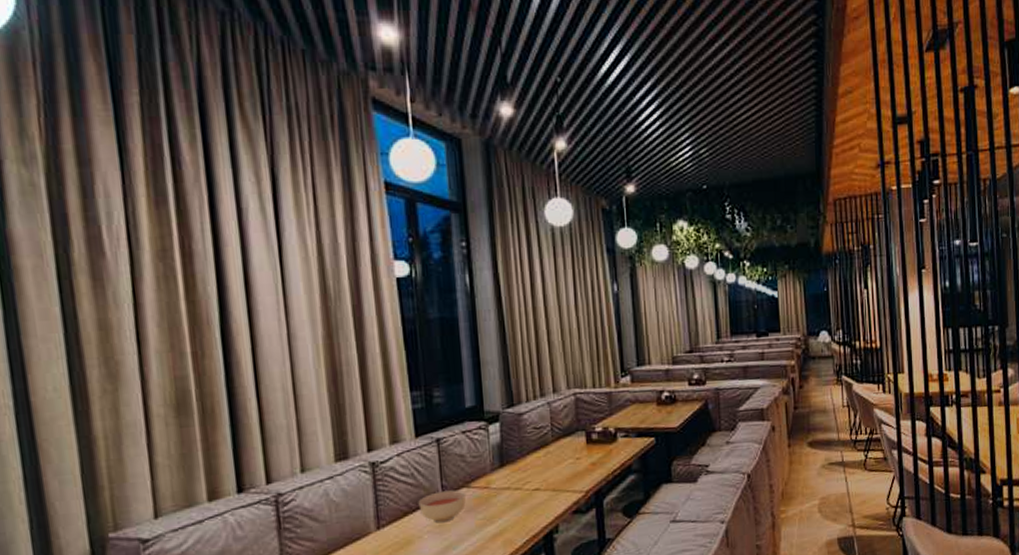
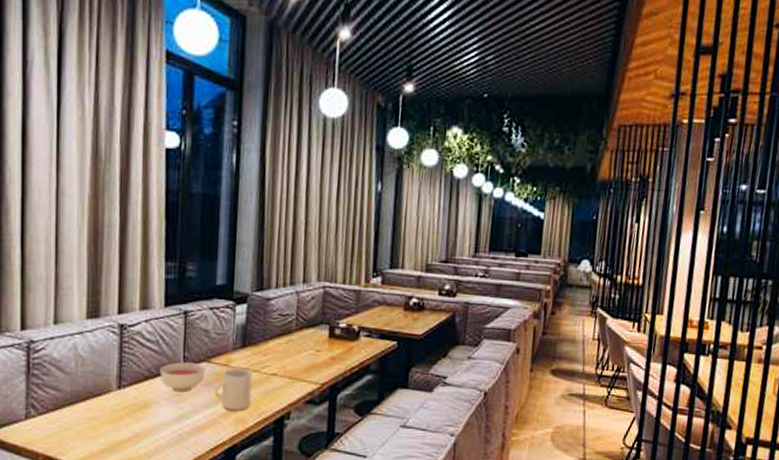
cup: none [477,488,518,533] -> present [214,368,252,411]

